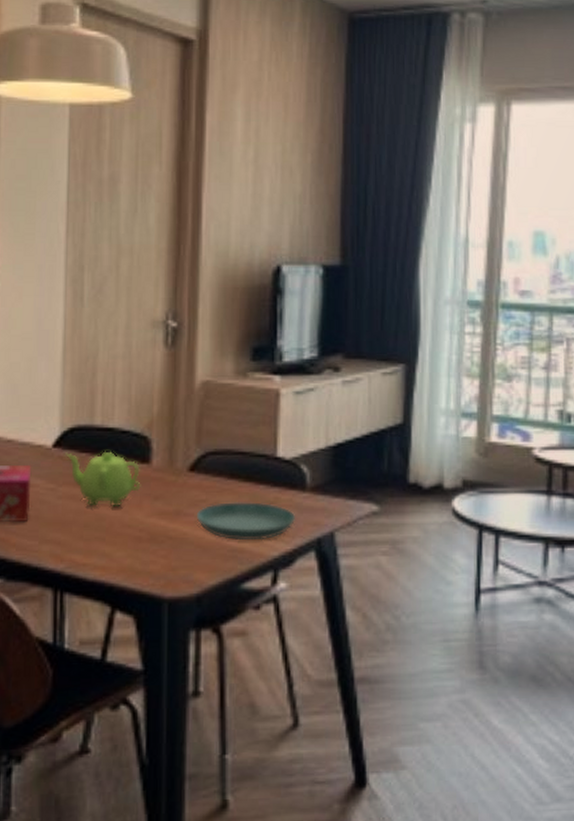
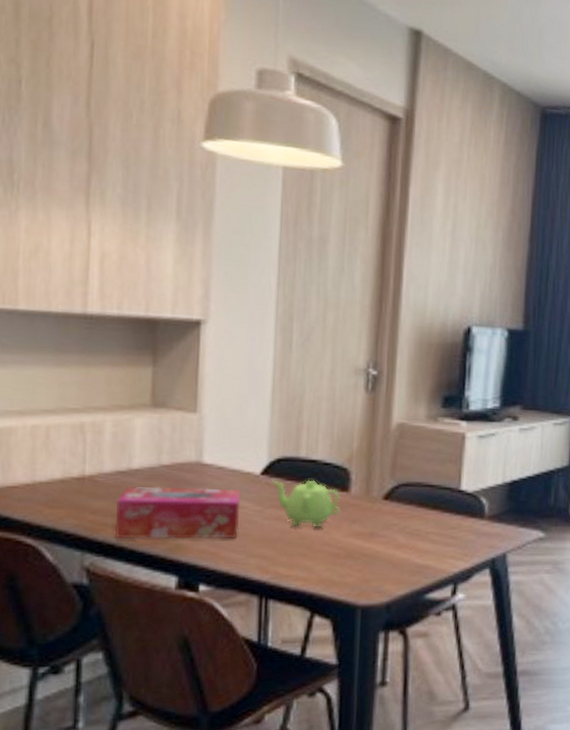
saucer: present [196,502,296,541] -> none [388,527,475,559]

